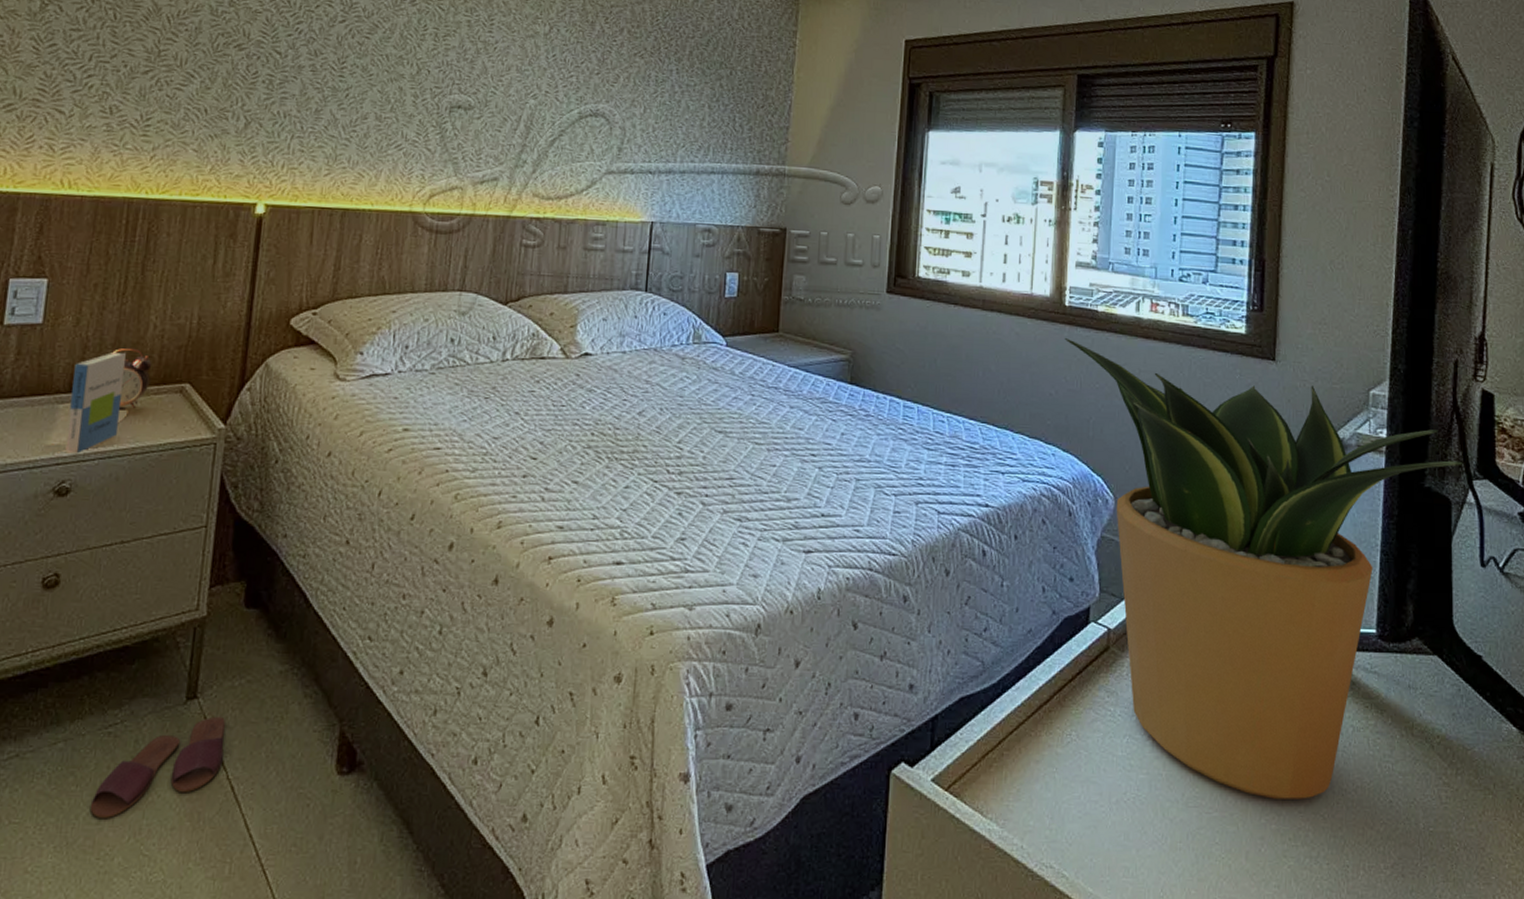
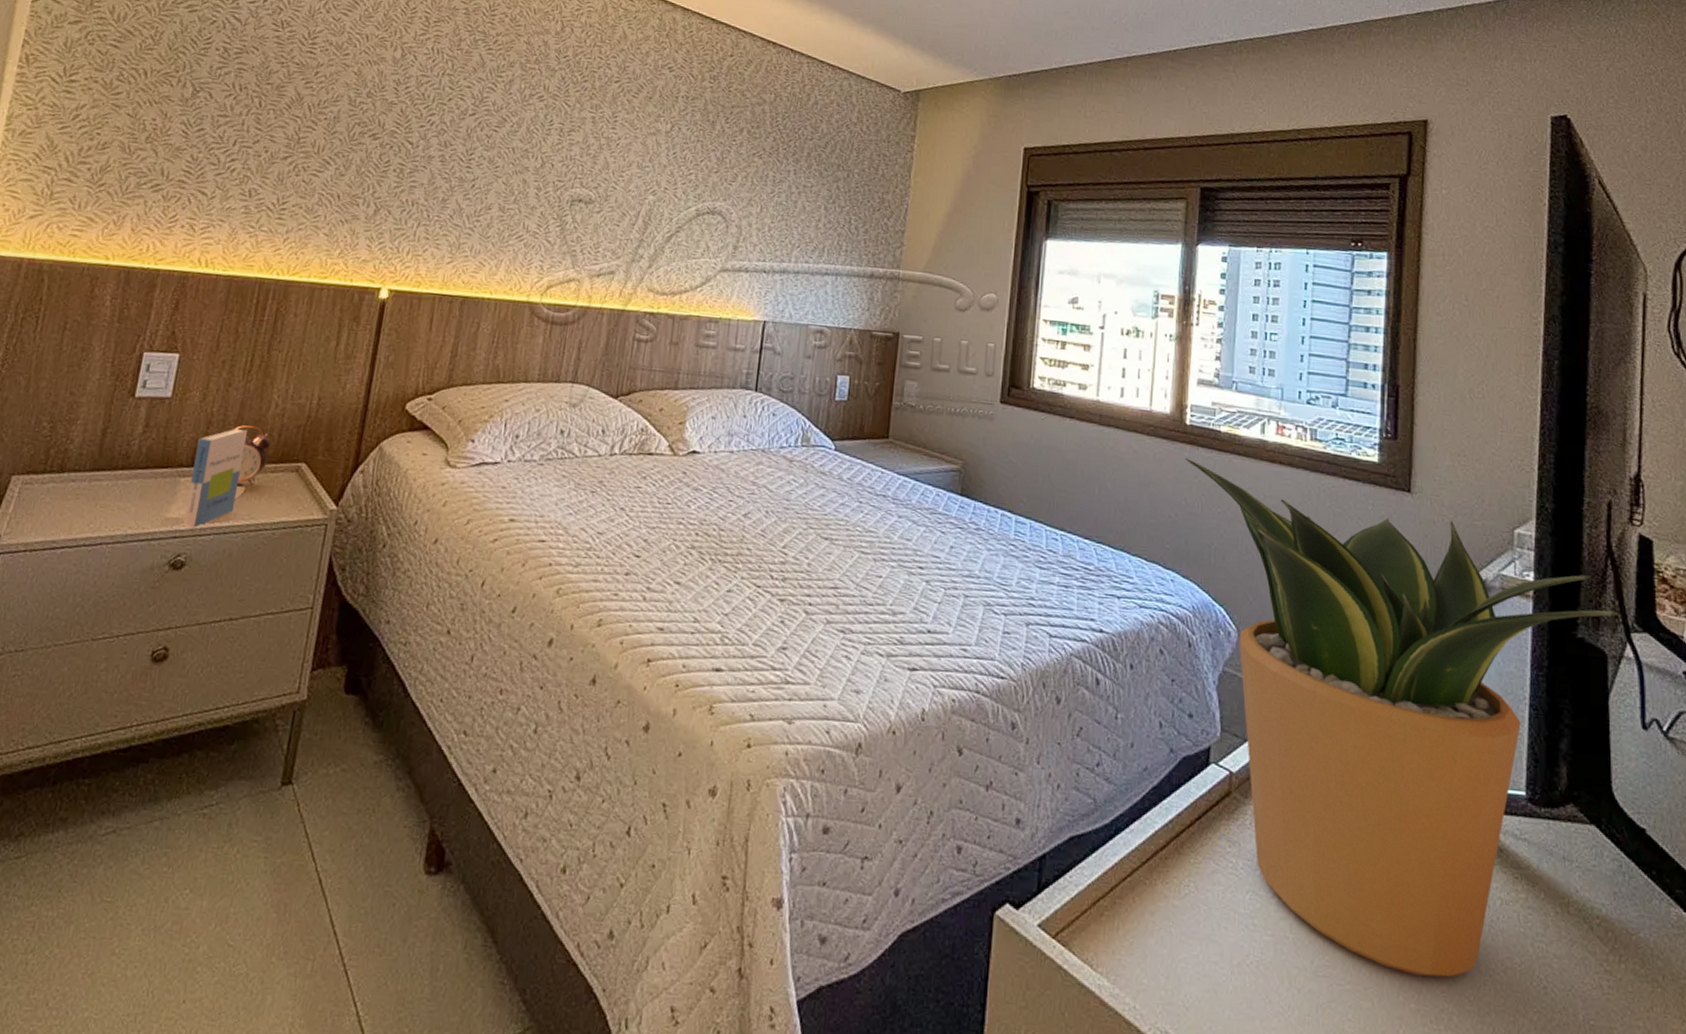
slippers: present [90,716,225,819] -> none [179,804,318,905]

